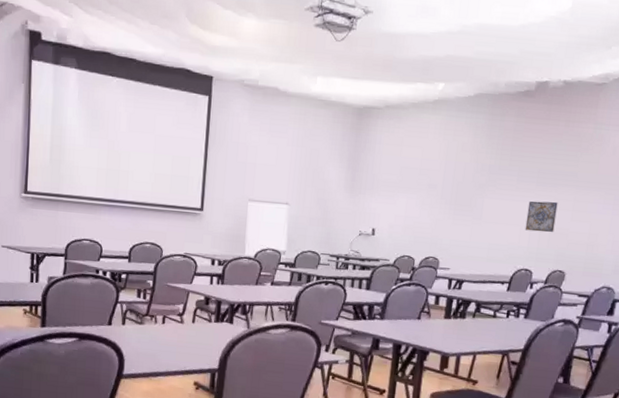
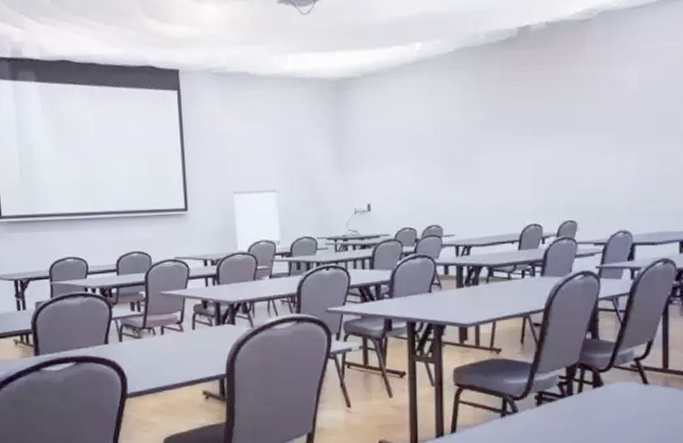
wall art: present [525,201,558,233] -> none [527,149,559,184]

